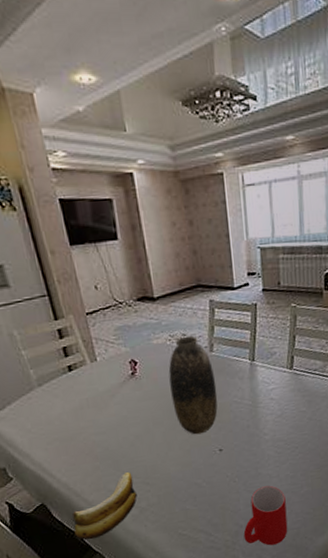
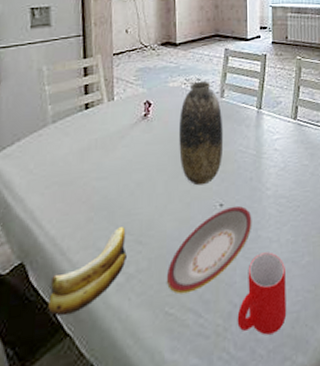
plate: none [176,450,252,521] -> present [167,206,252,295]

